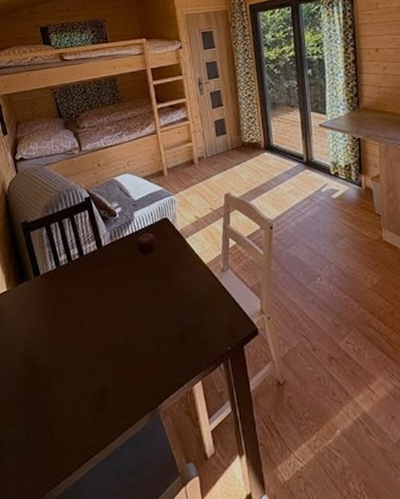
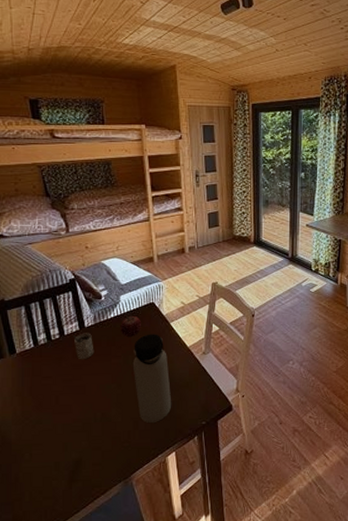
mug: none [92,252,113,281] -> present [73,333,94,360]
water bottle: none [150,251,194,349] -> present [132,334,172,424]

